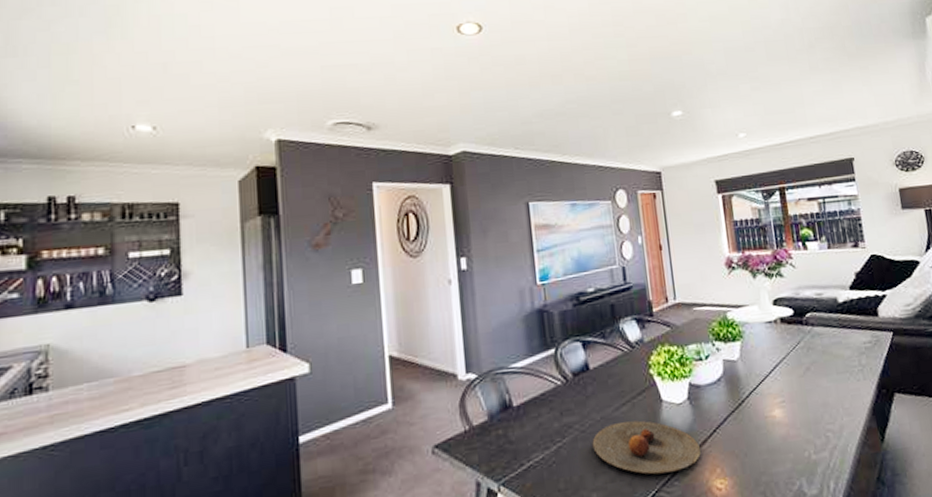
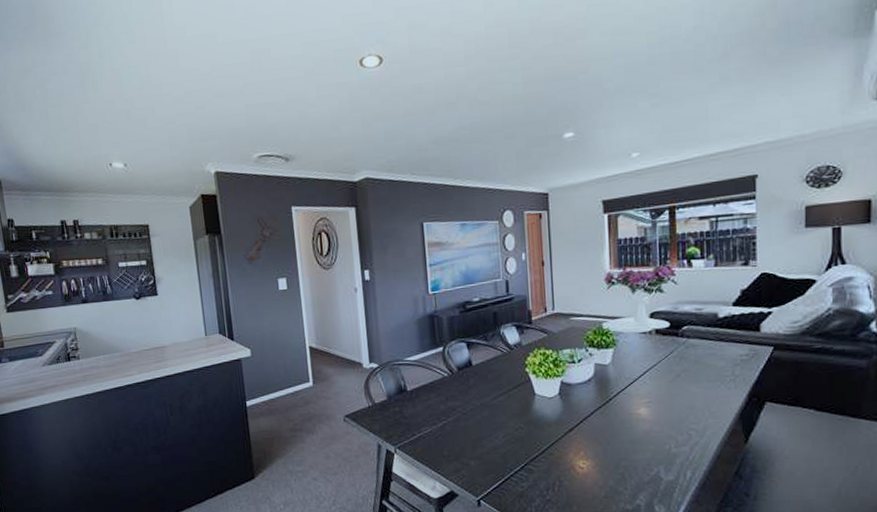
plate: present [592,420,701,475] -> none [472,408,567,452]

